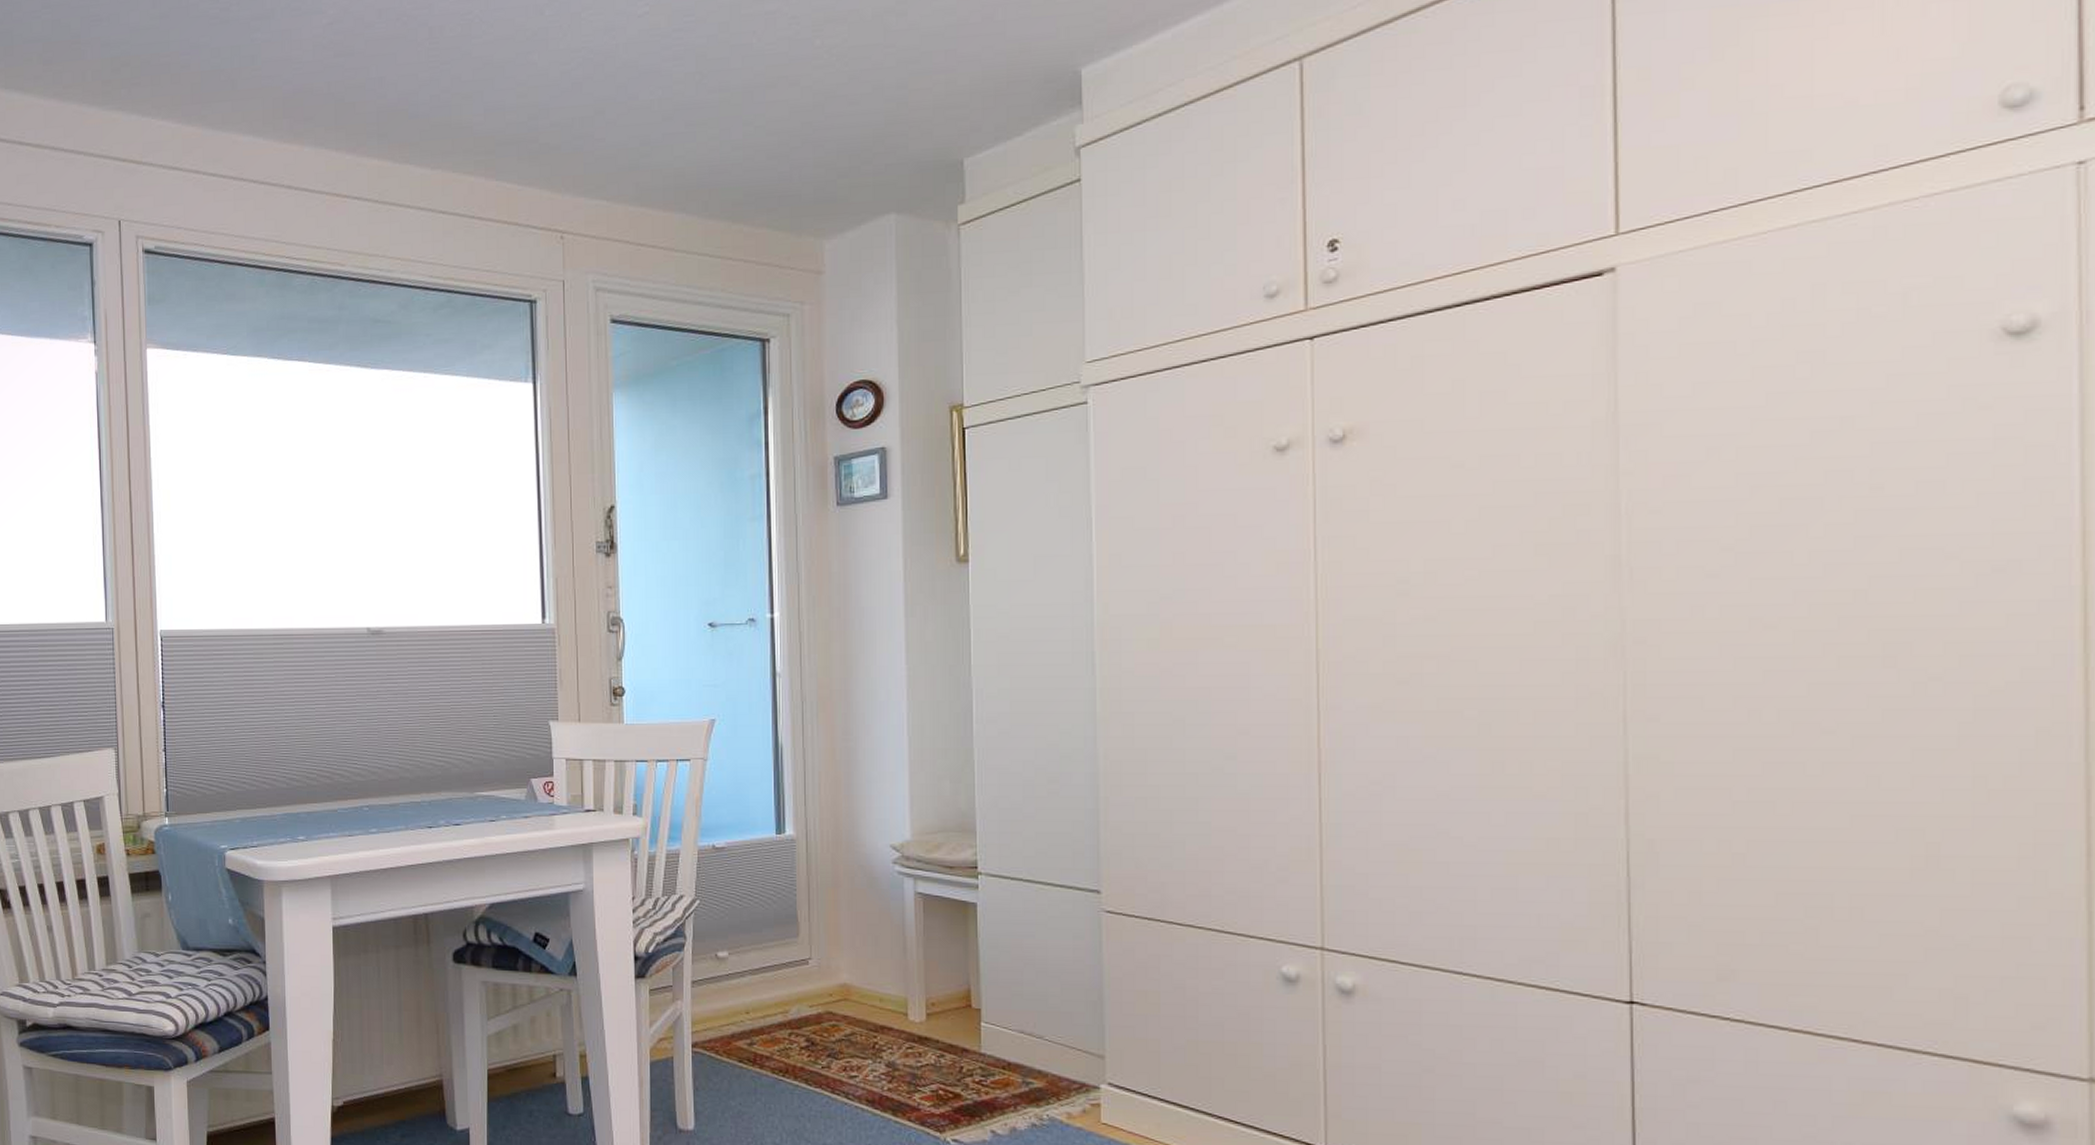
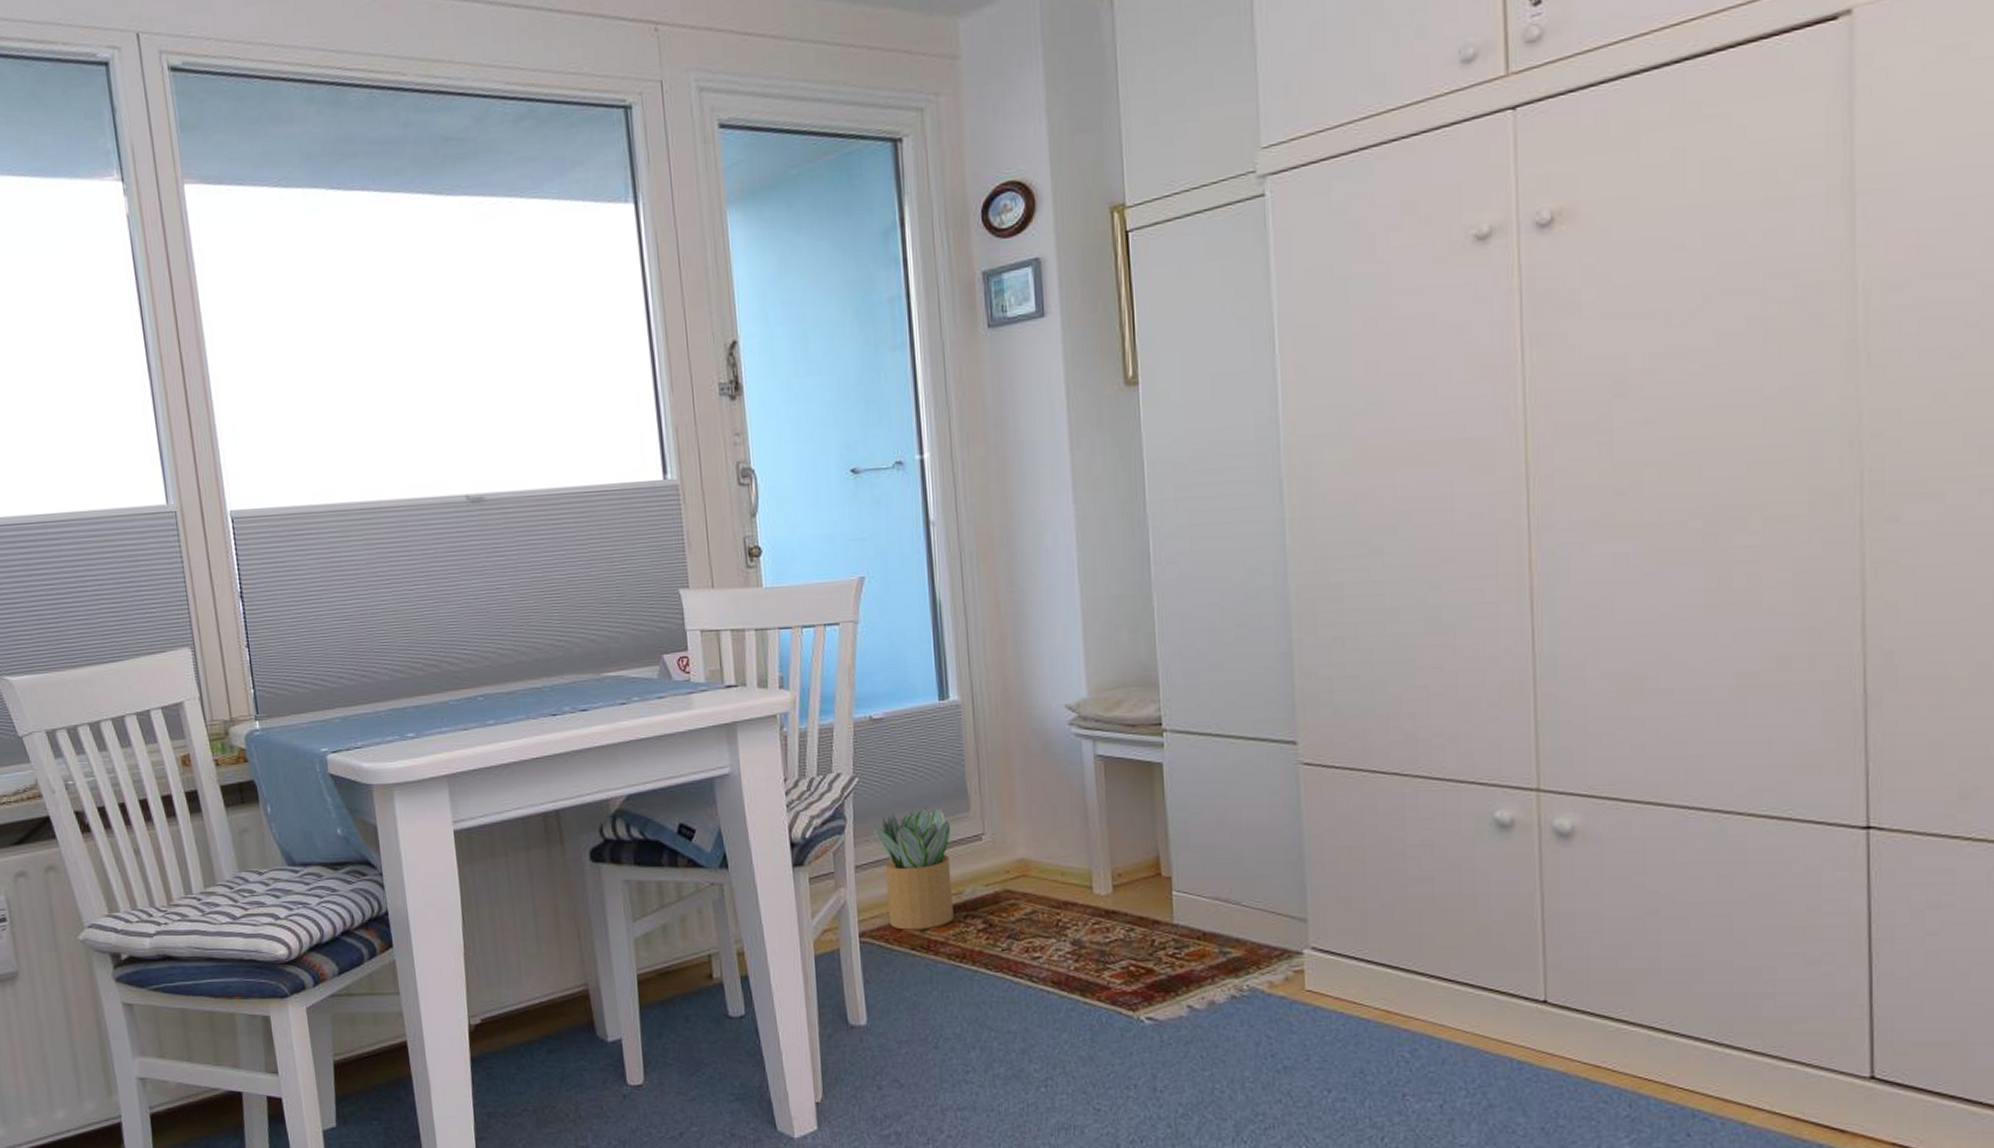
potted plant: none [710,931,781,1044] -> present [873,807,954,930]

